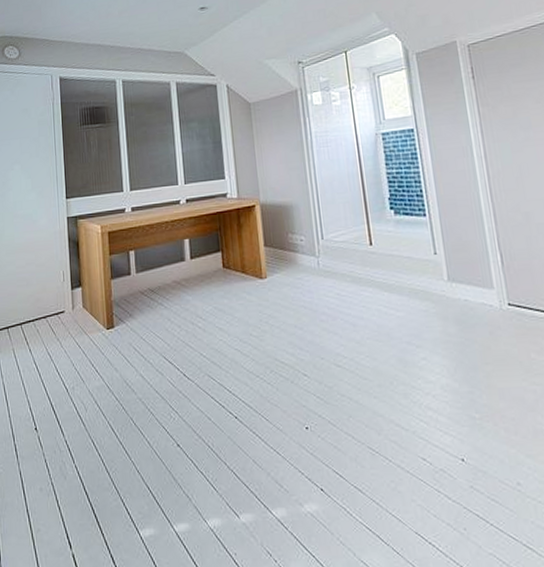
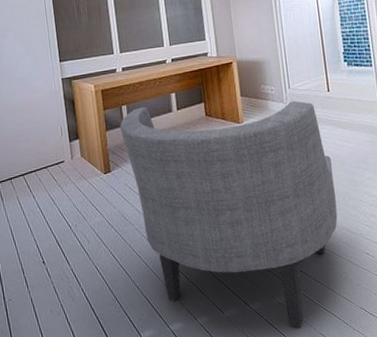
armchair: none [126,253,384,549] -> present [120,101,338,328]

